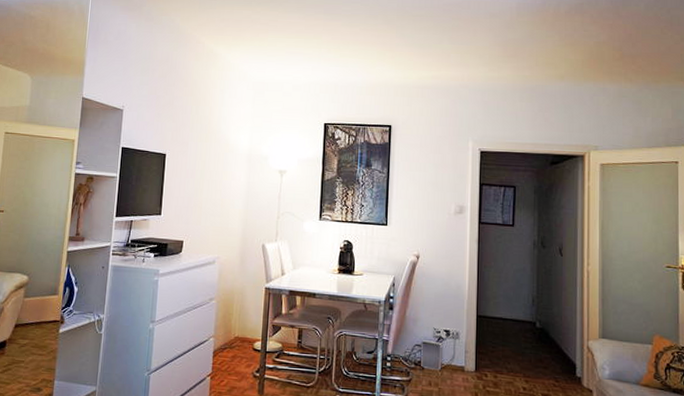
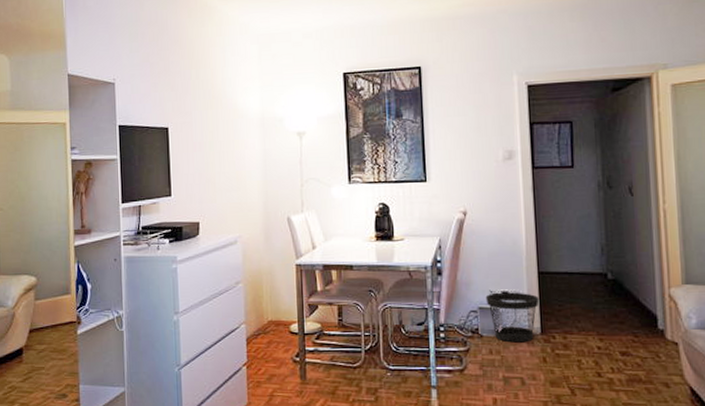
wastebasket: none [429,330,476,378] -> present [485,292,539,343]

